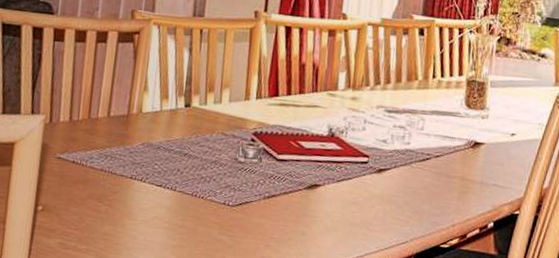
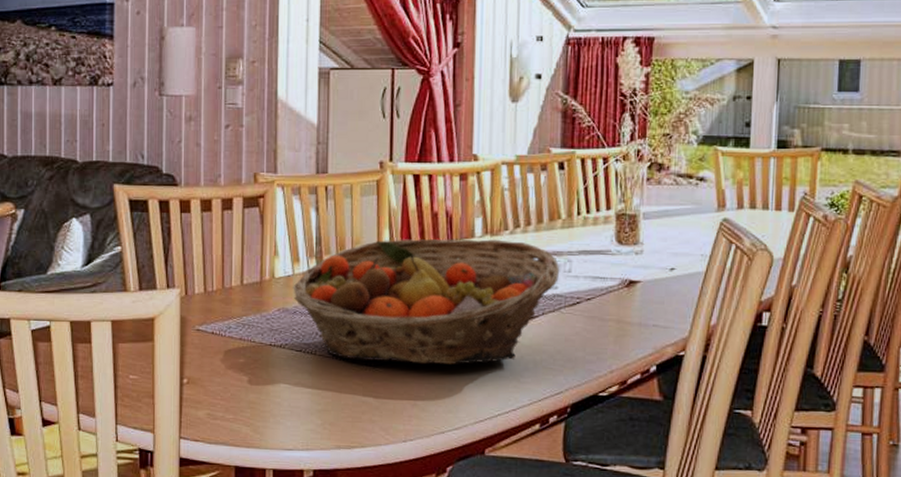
fruit basket: none [159,85,414,210] -> present [293,238,560,365]

